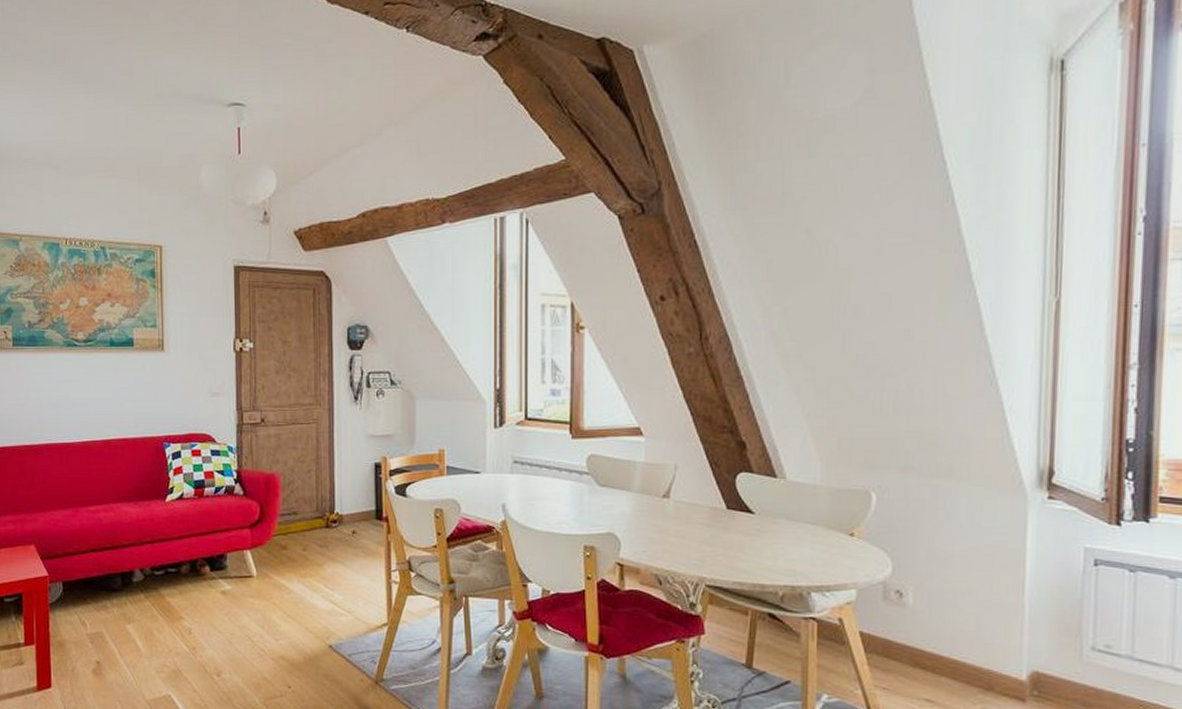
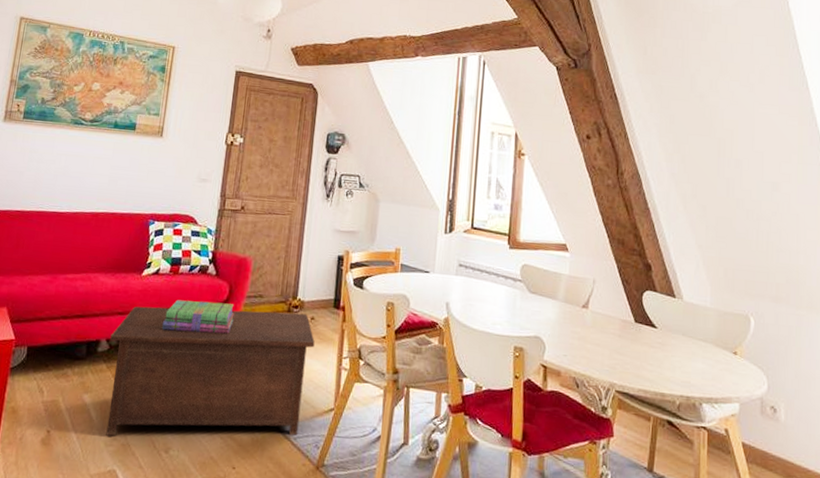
cabinet: none [144,528,359,663] -> present [106,306,315,436]
stack of books: none [195,523,269,556] -> present [162,299,235,334]

